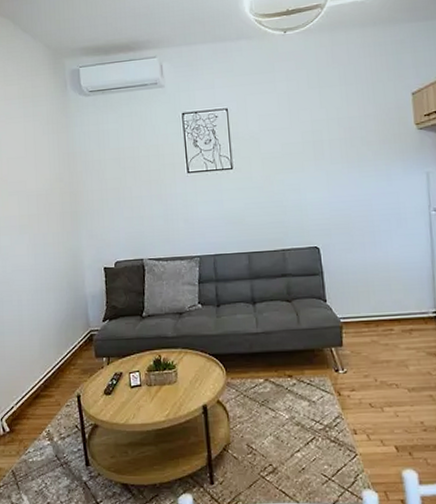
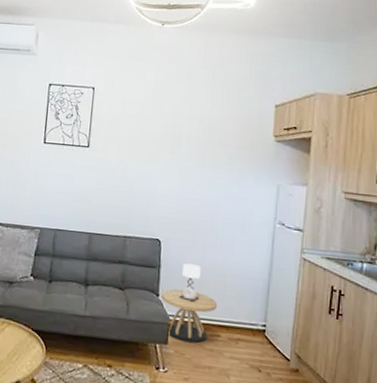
side table: none [329,265,386,341] -> present [162,263,218,344]

